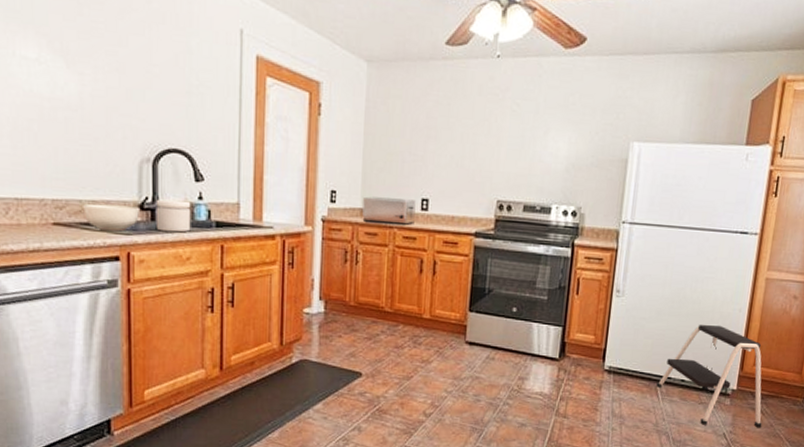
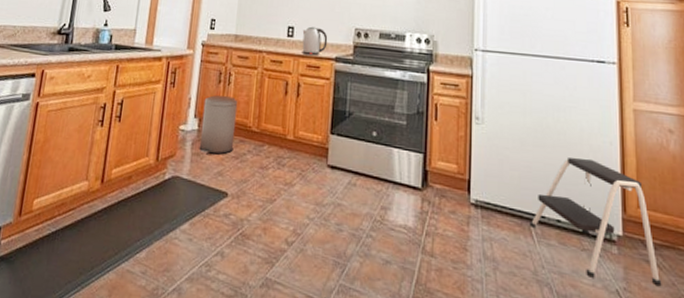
bowl: present [83,203,141,232] -> none [15,29,59,52]
jar: present [155,199,191,233] -> none [67,25,98,54]
pedal bin: none [327,276,368,337] -> present [199,95,238,155]
toaster: present [362,196,416,226] -> none [236,24,283,51]
kettle: none [438,198,467,231] -> present [302,26,328,56]

